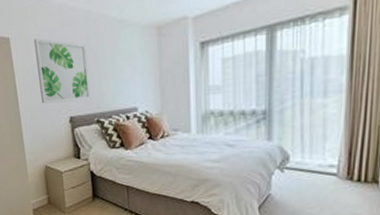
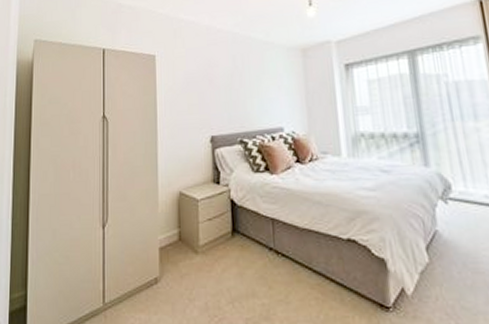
wall art: present [34,38,91,104] -> none [180,56,235,122]

